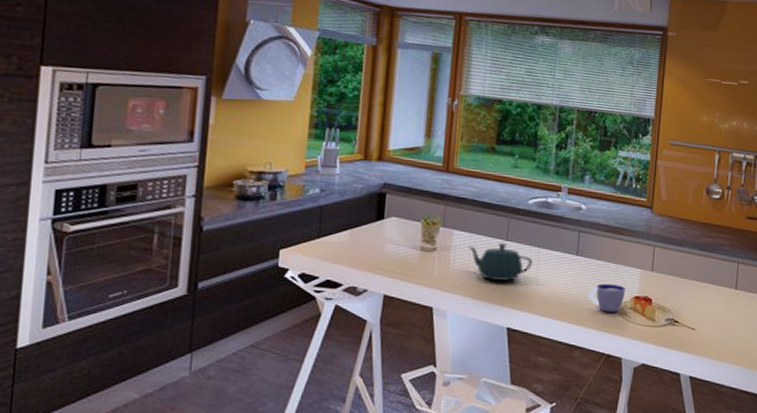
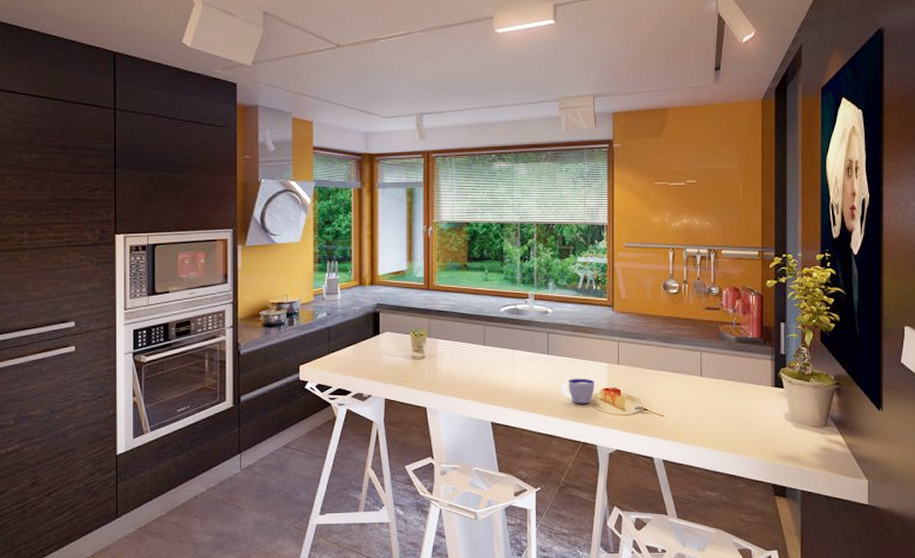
teapot: present [468,242,533,282] -> none [451,347,508,382]

